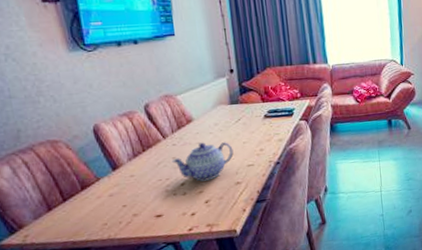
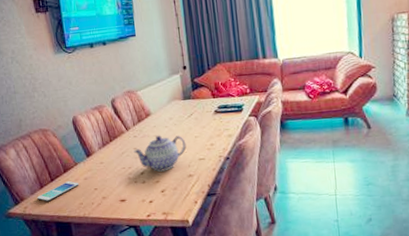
smartphone: none [43,199,103,227] -> present [37,181,80,202]

